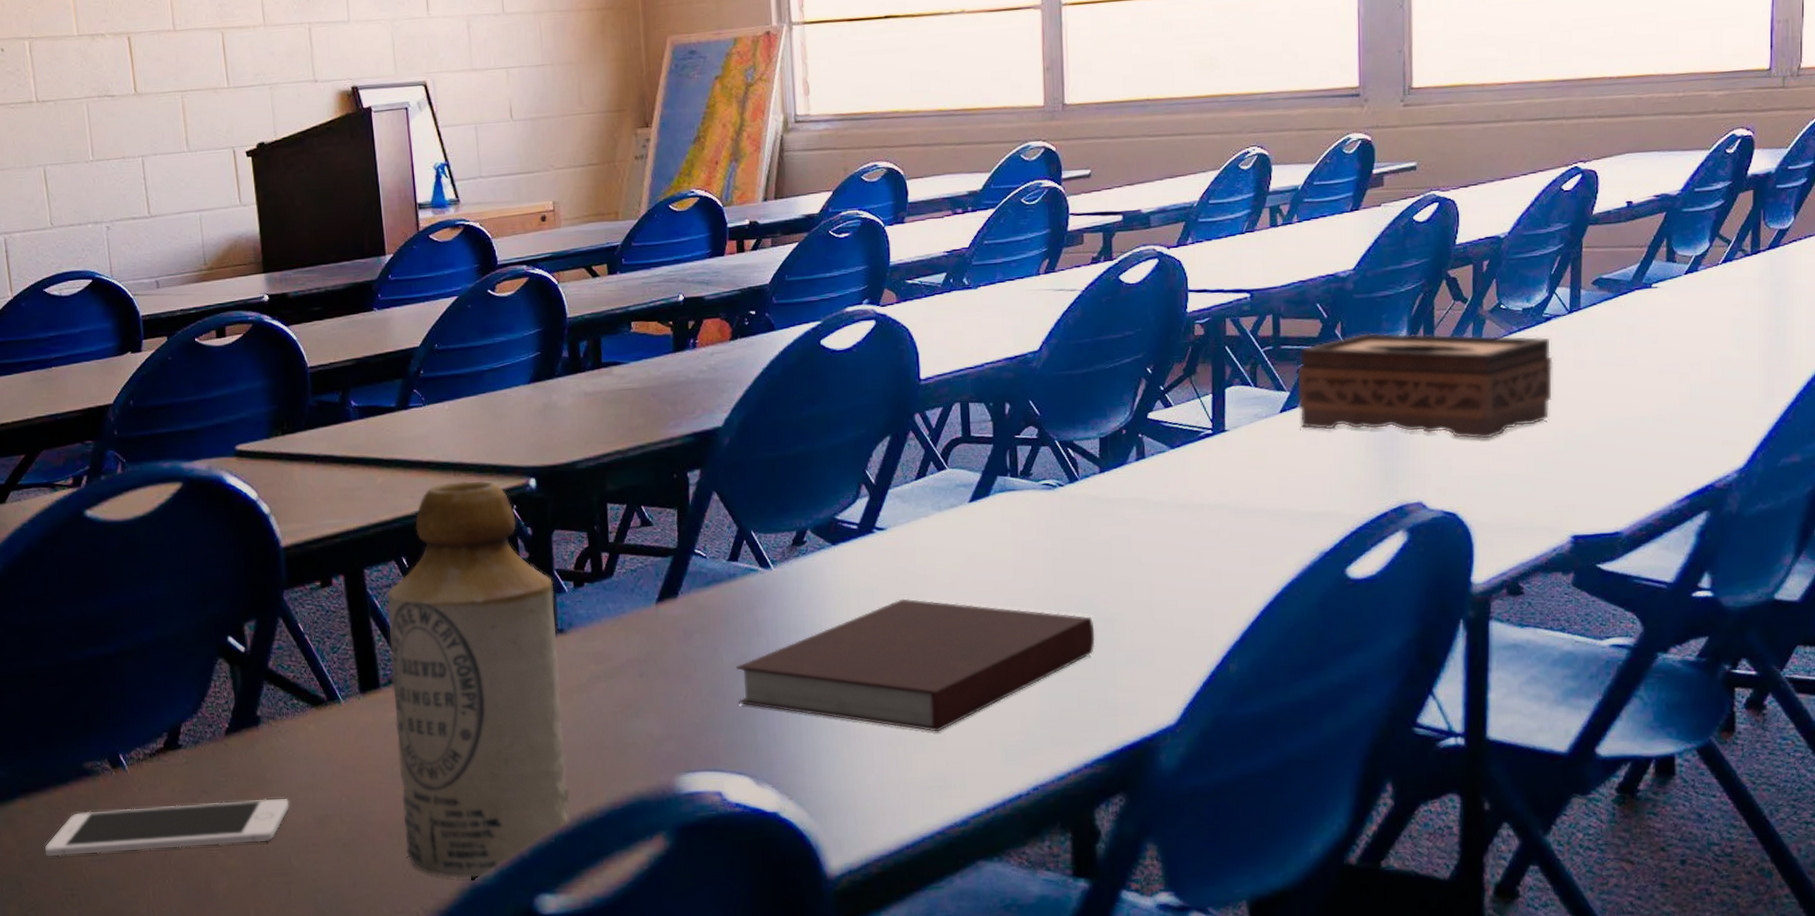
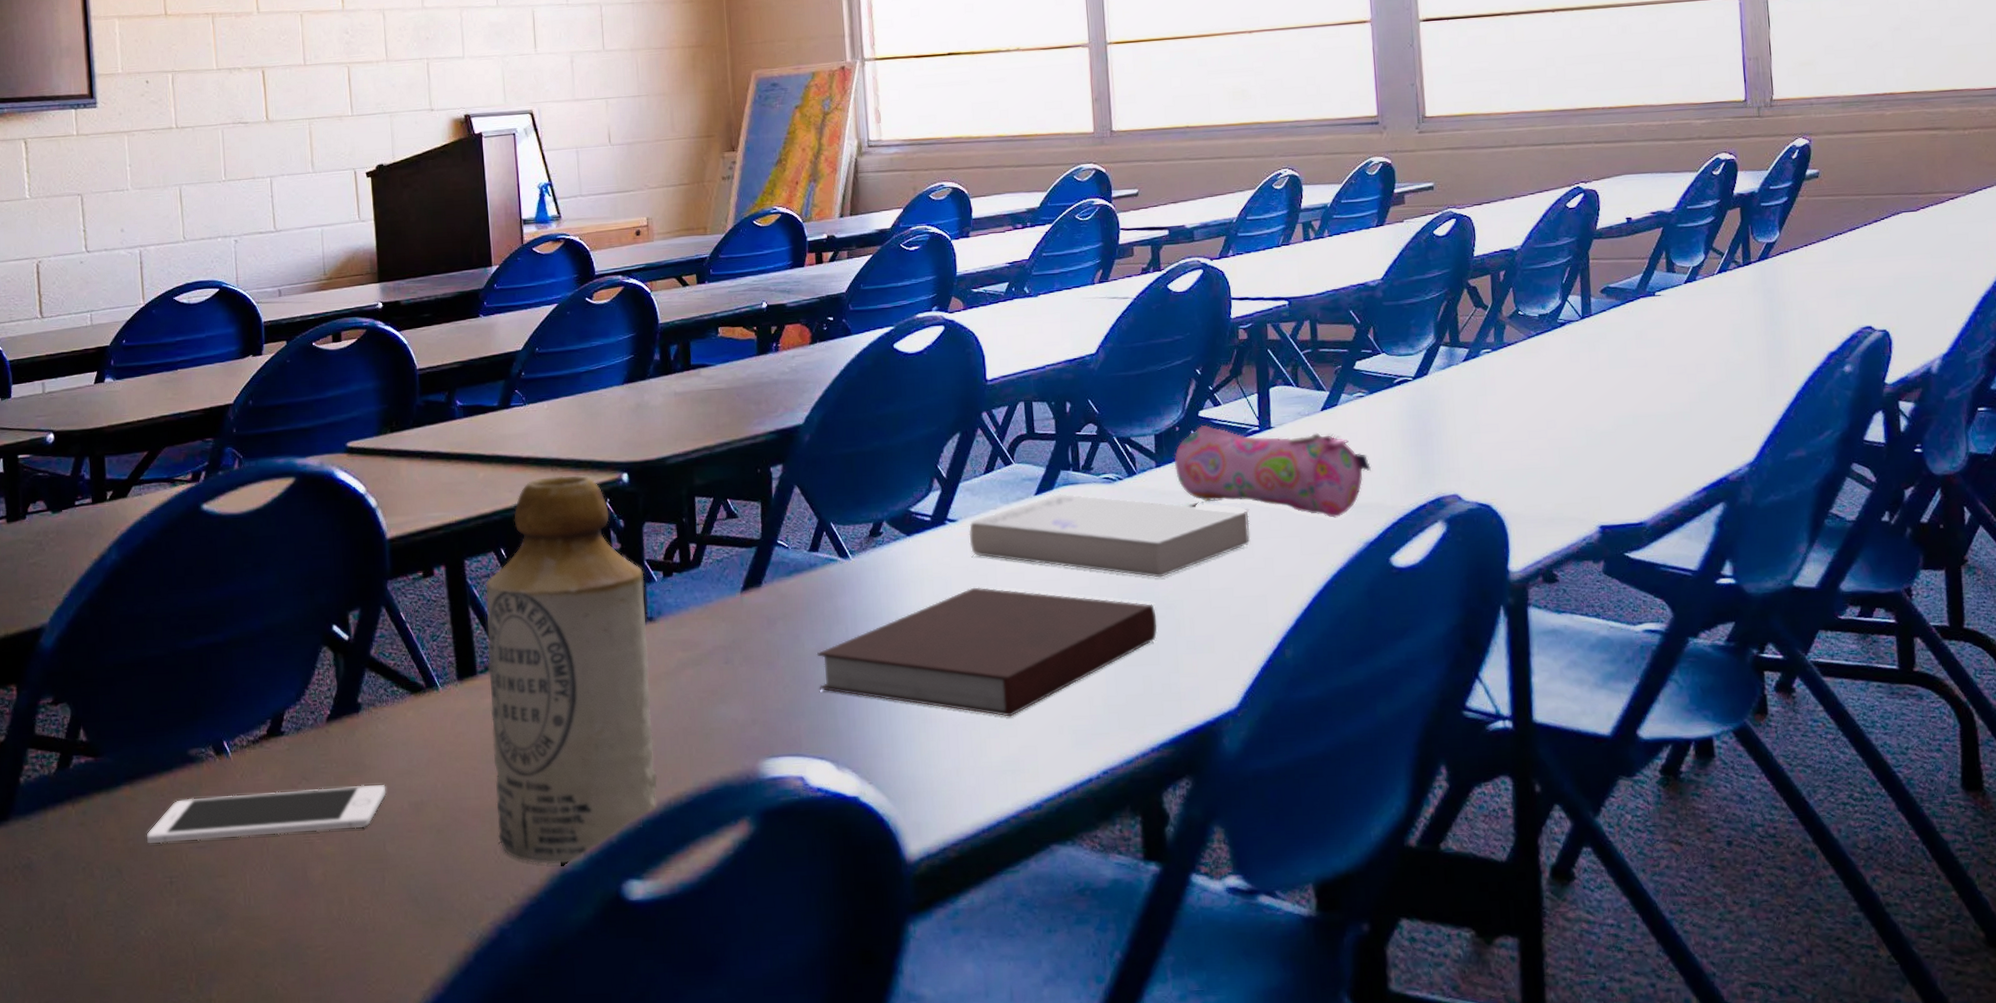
book: none [898,501,1197,589] -> present [969,494,1250,578]
pencil case: none [1119,427,1331,527] -> present [1173,424,1372,518]
tissue box: present [1297,332,1553,440] -> none [1335,336,1572,436]

